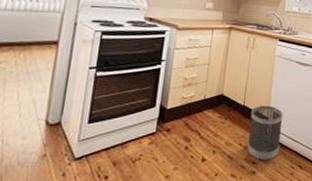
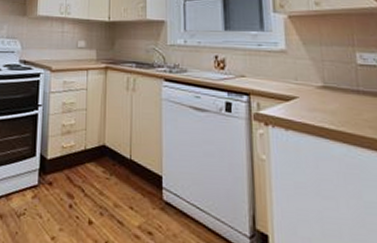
wastebasket: present [247,105,283,161] -> none [140,160,182,233]

